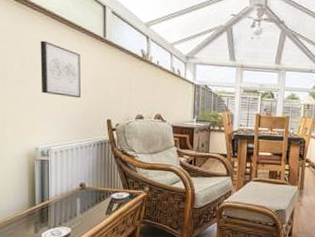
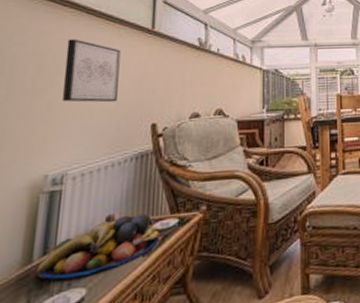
fruit bowl: none [38,185,116,220] -> present [35,214,159,280]

